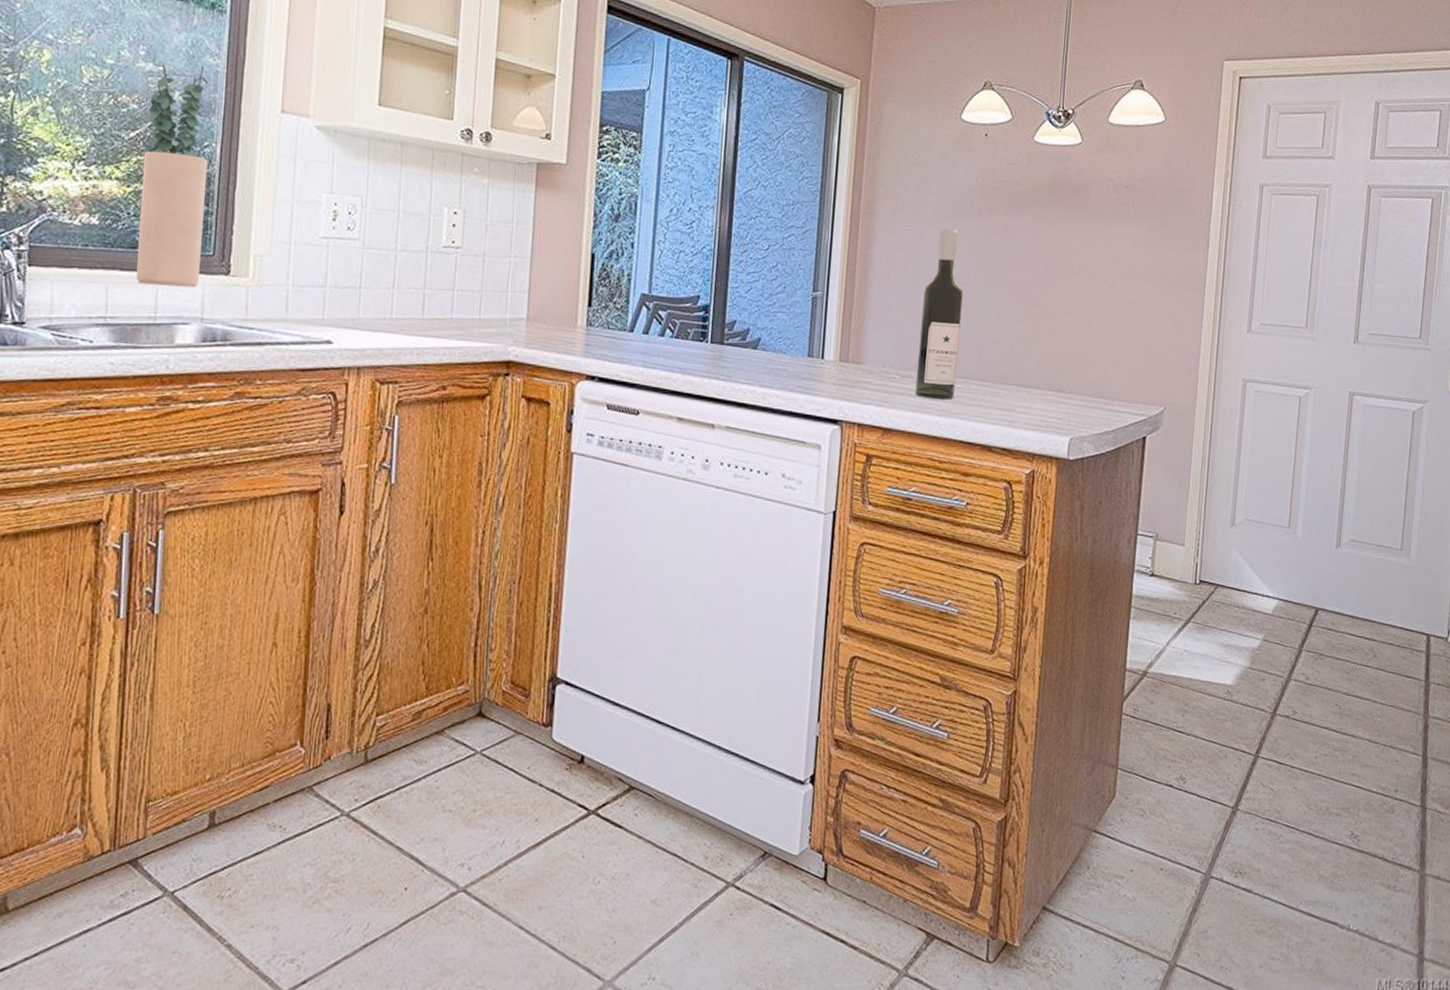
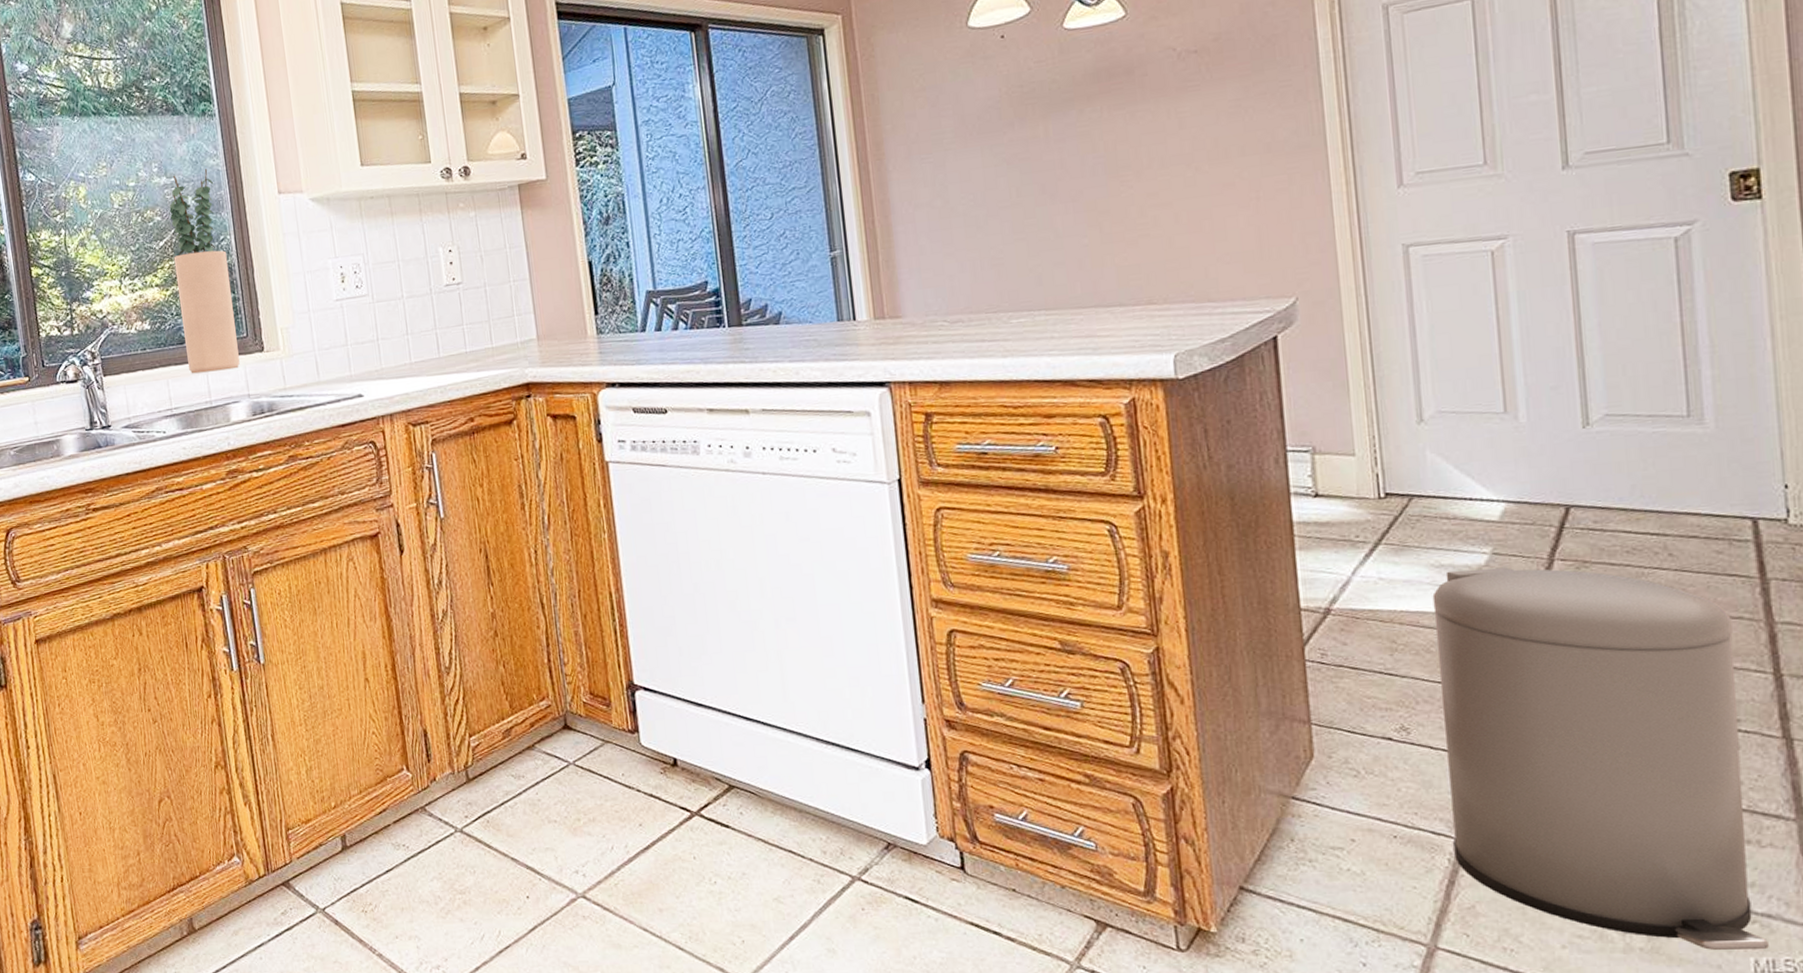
bottle: present [915,229,963,400] -> none [959,150,1019,341]
pedal bin: none [1200,650,1404,972] -> present [1432,567,1769,950]

